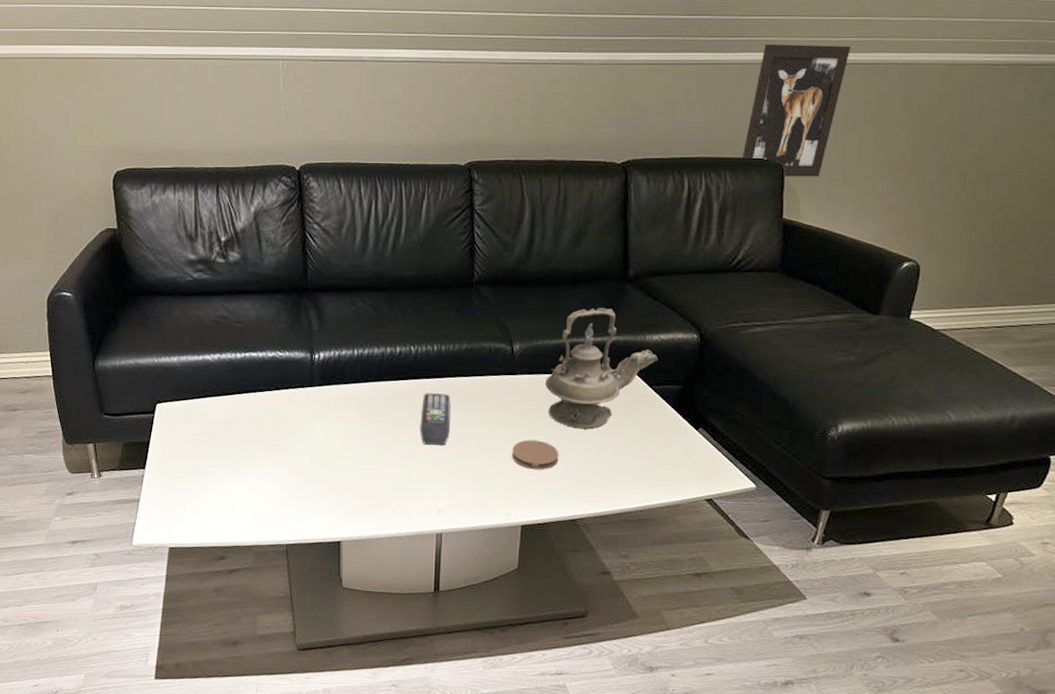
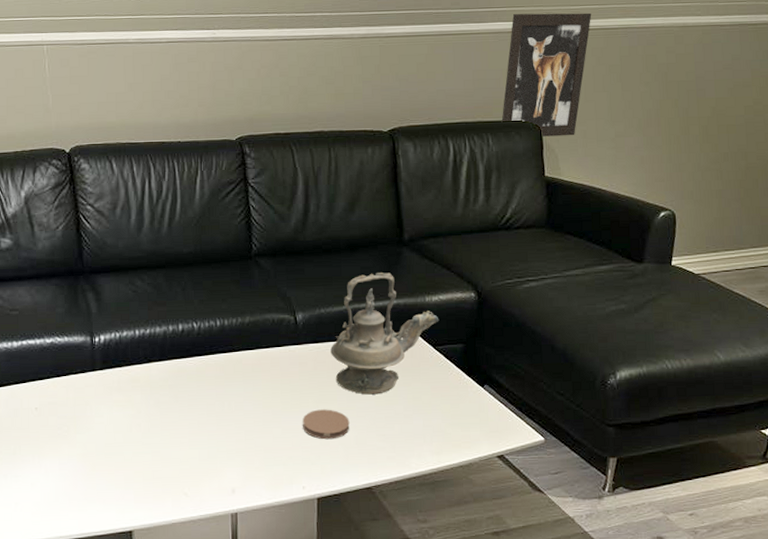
remote control: present [420,393,451,445] -> none [207,368,238,422]

